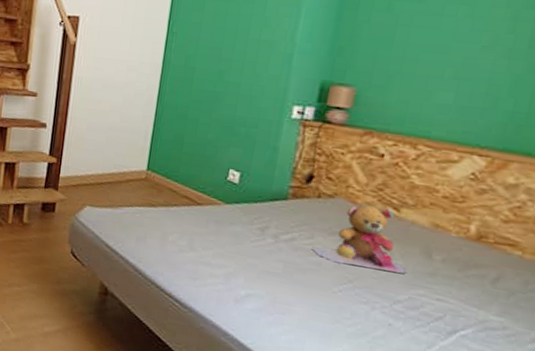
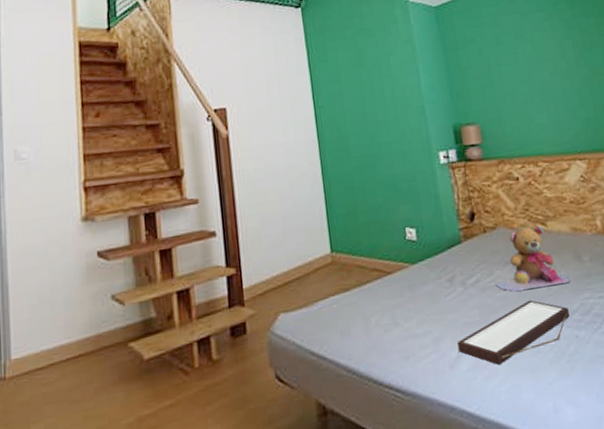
tray: none [249,274,391,321] -> present [457,300,570,365]

